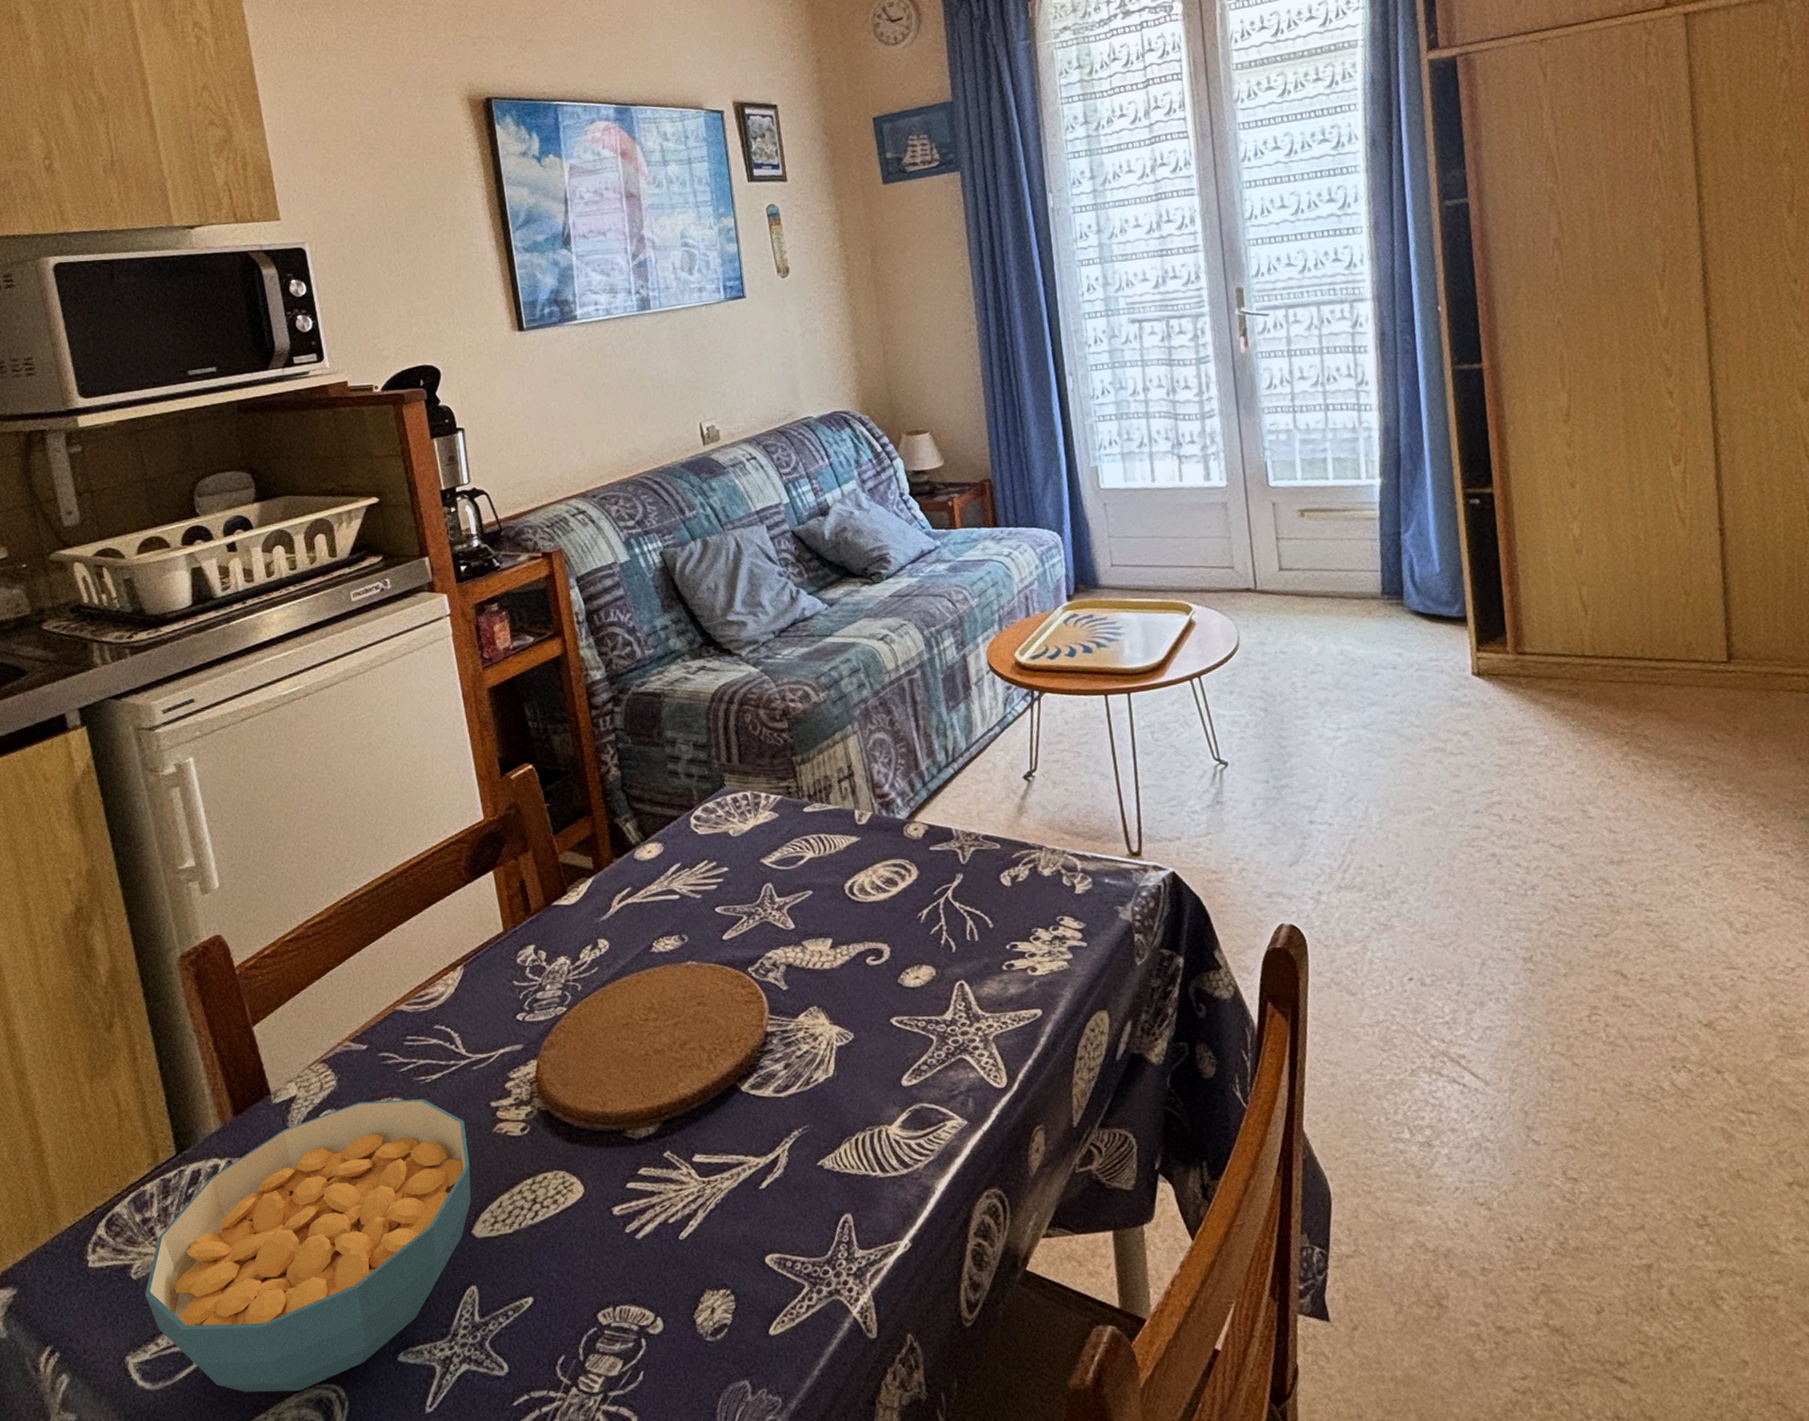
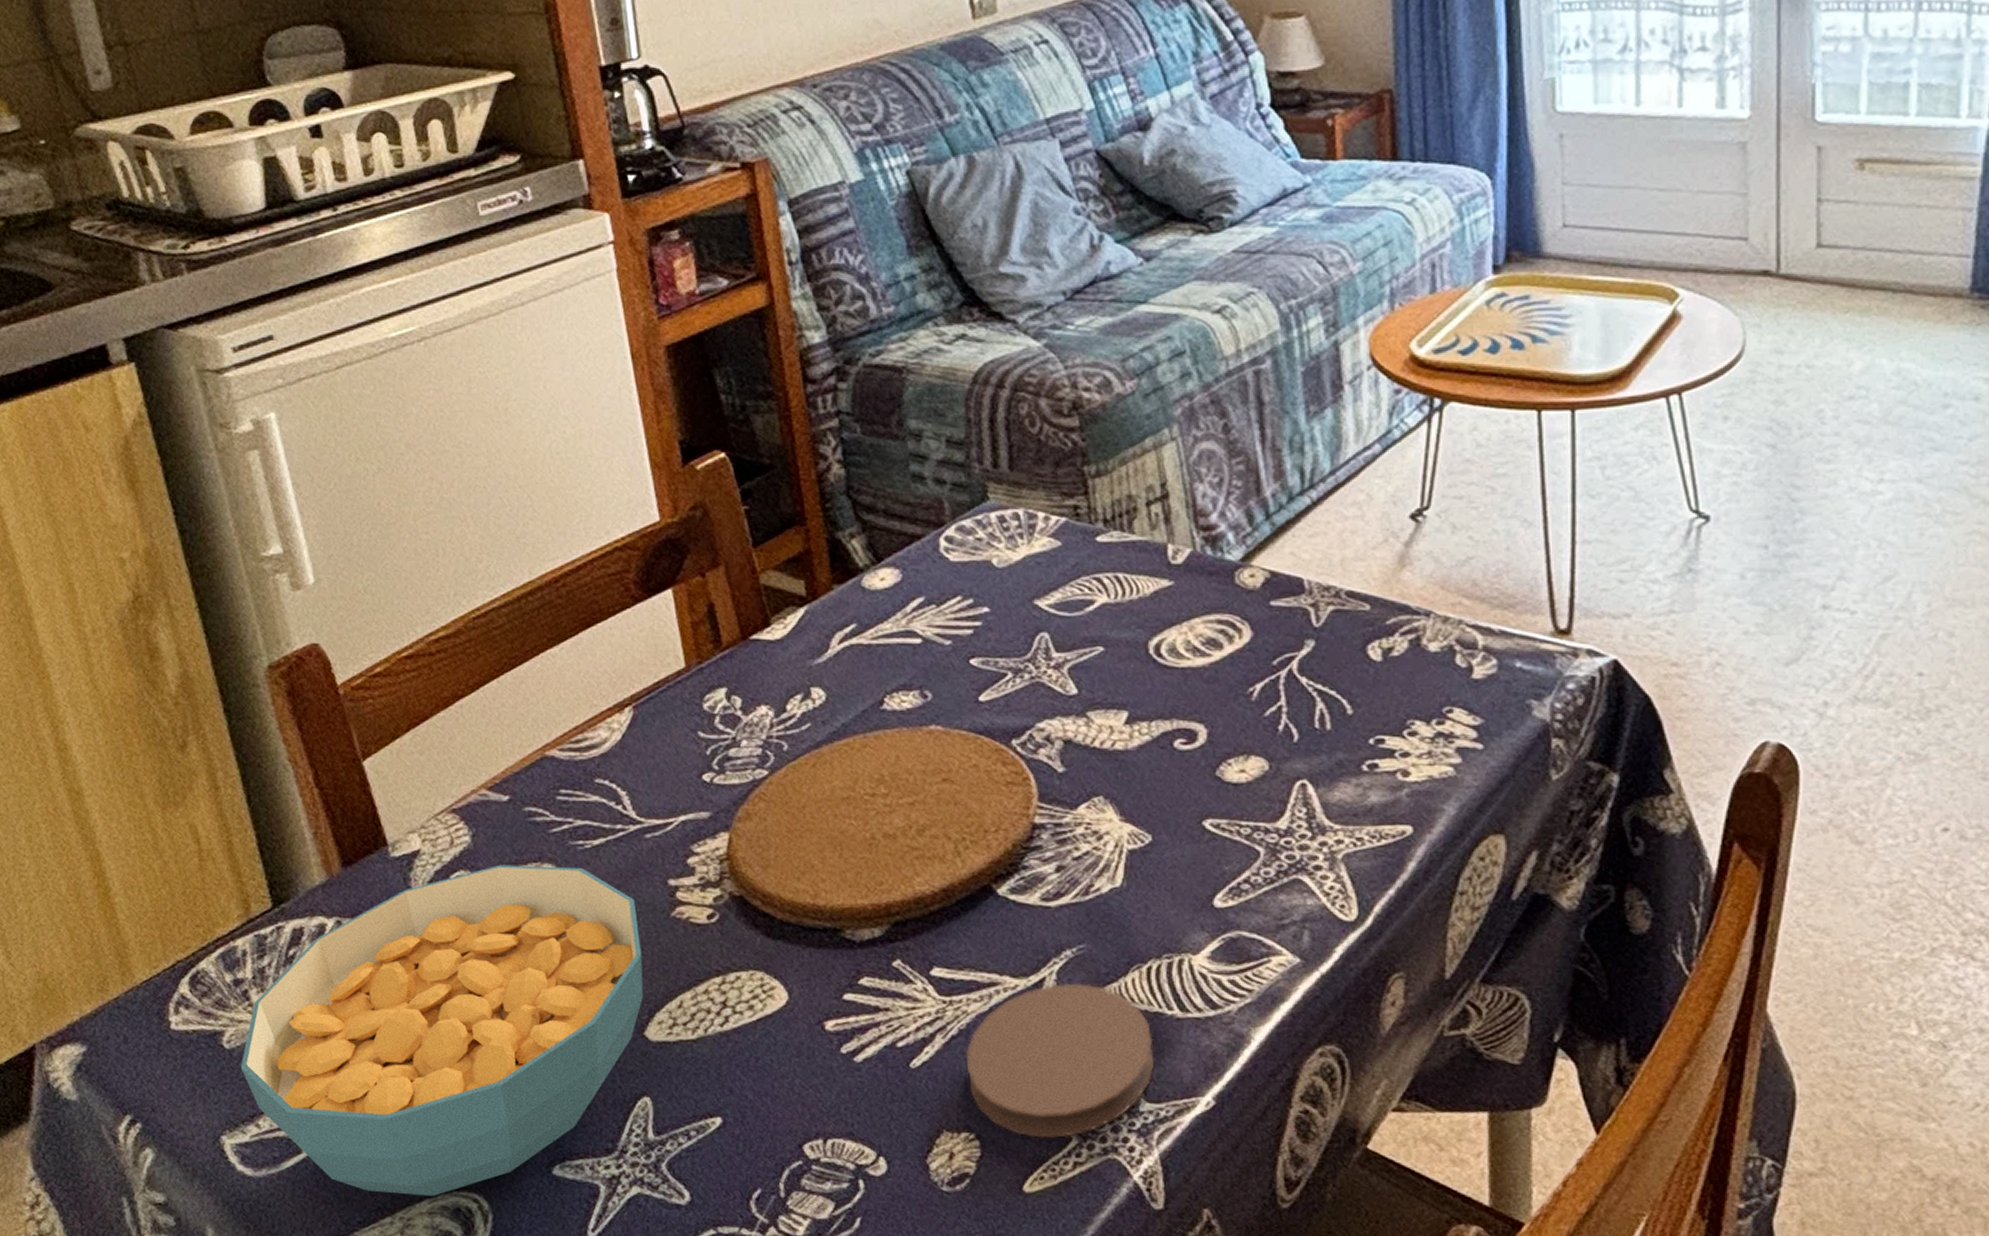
coaster: none [721,1156,865,1288] -> present [965,982,1155,1139]

